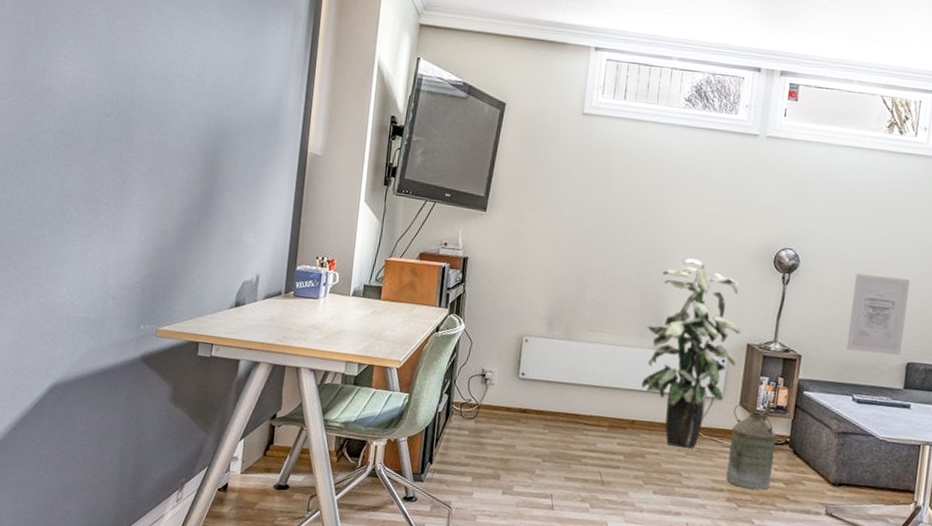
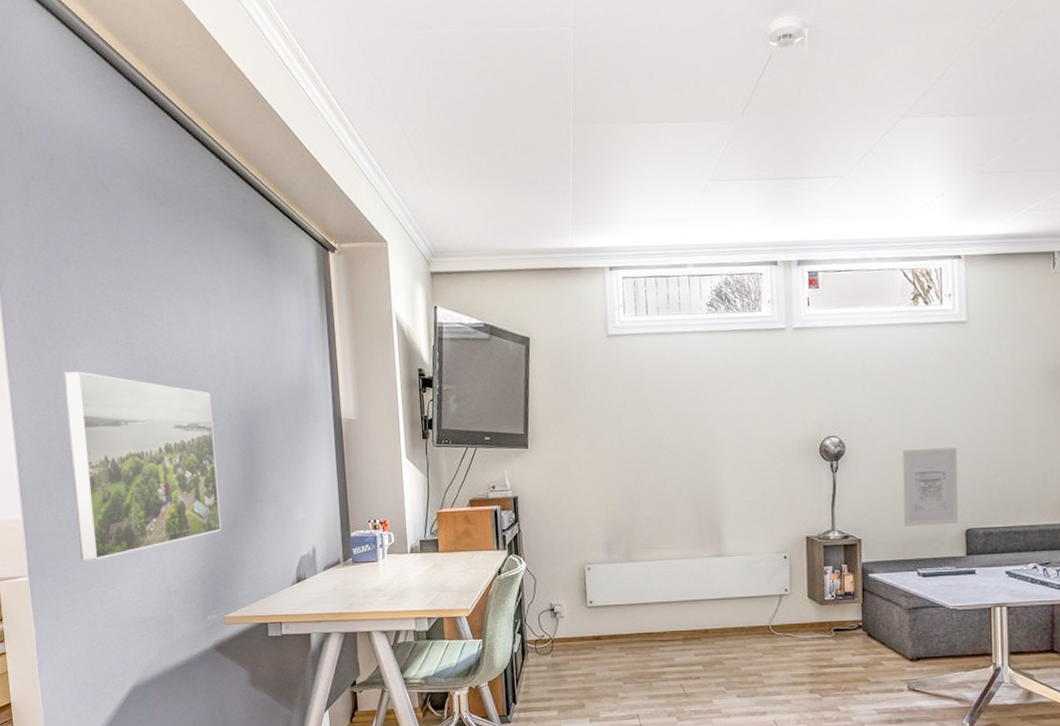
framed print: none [25,63,183,253] -> present [64,371,222,561]
indoor plant: present [641,258,741,449] -> none [705,462,798,649]
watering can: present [726,403,776,490] -> none [803,594,850,678]

